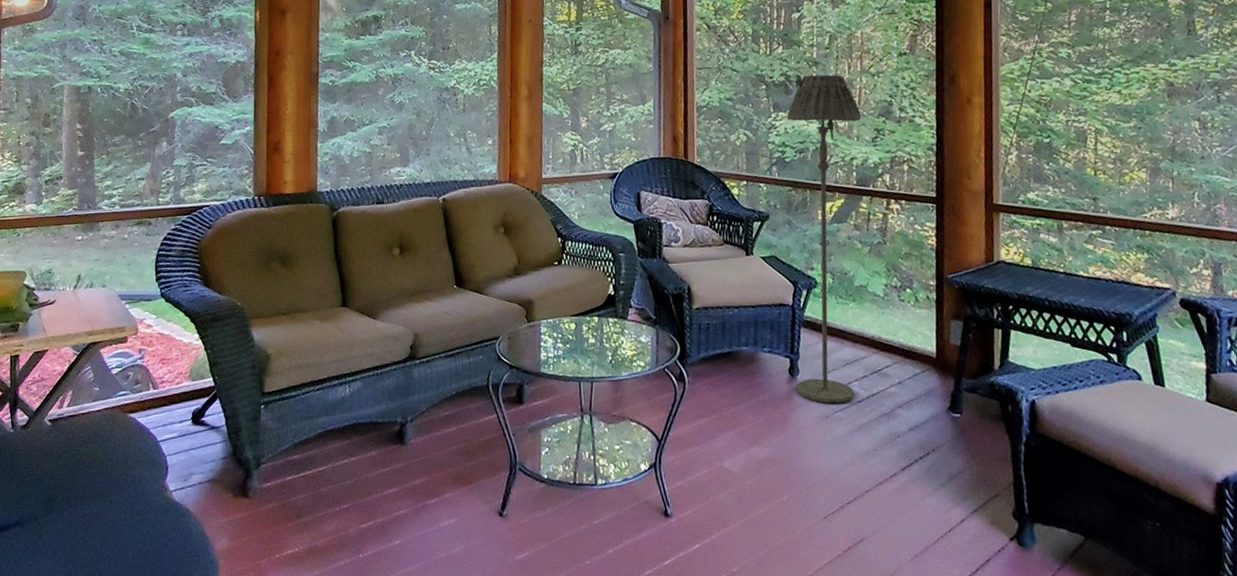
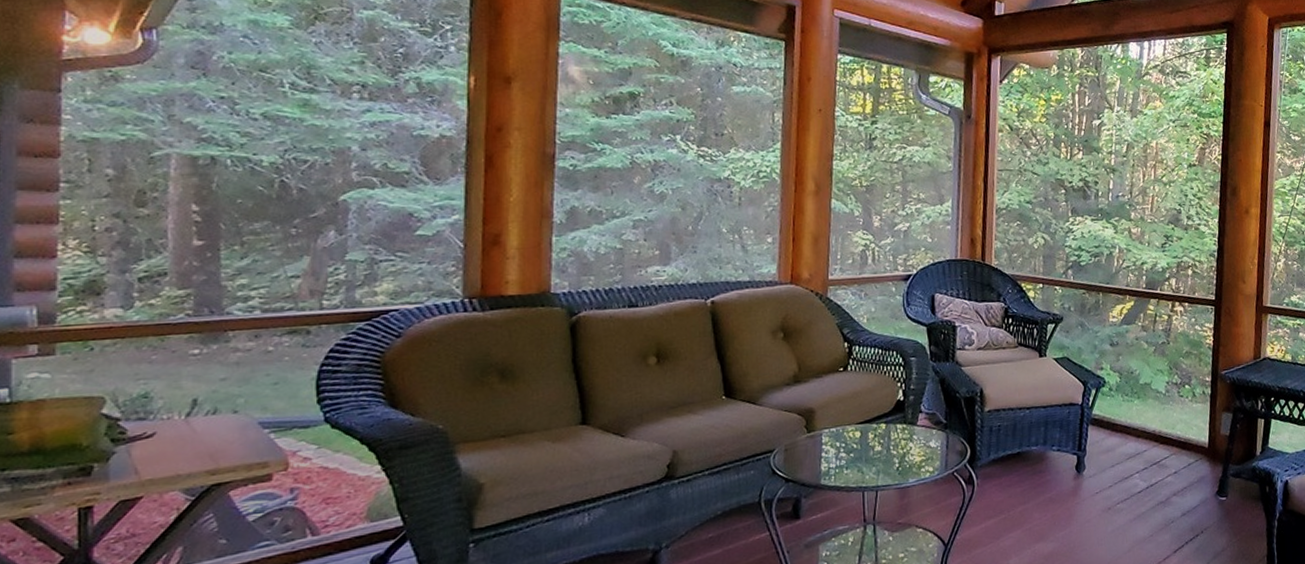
floor lamp: present [787,74,861,404] -> none [1081,181,1152,496]

